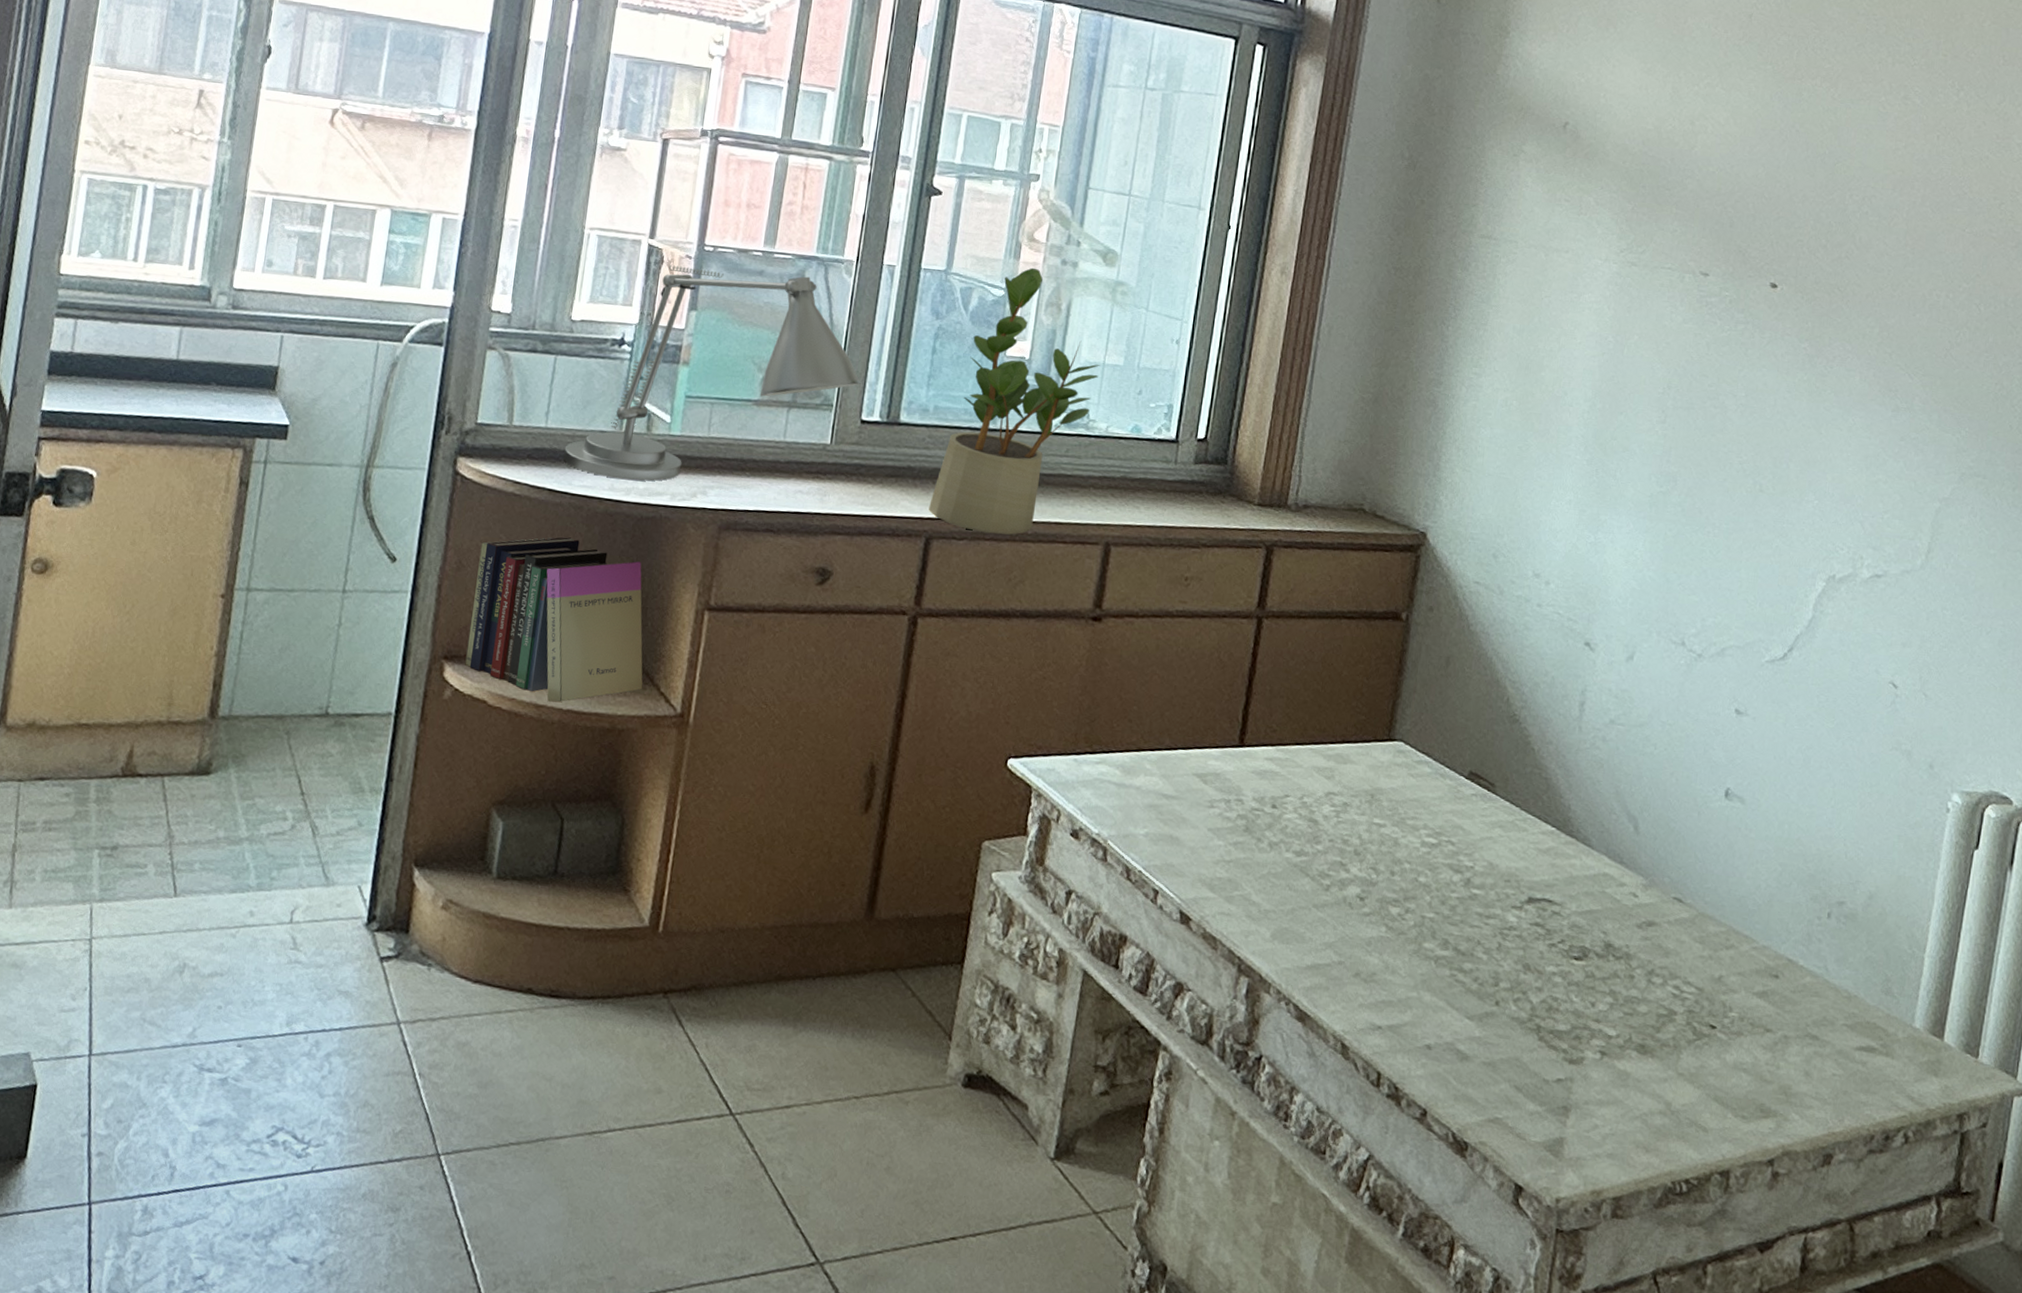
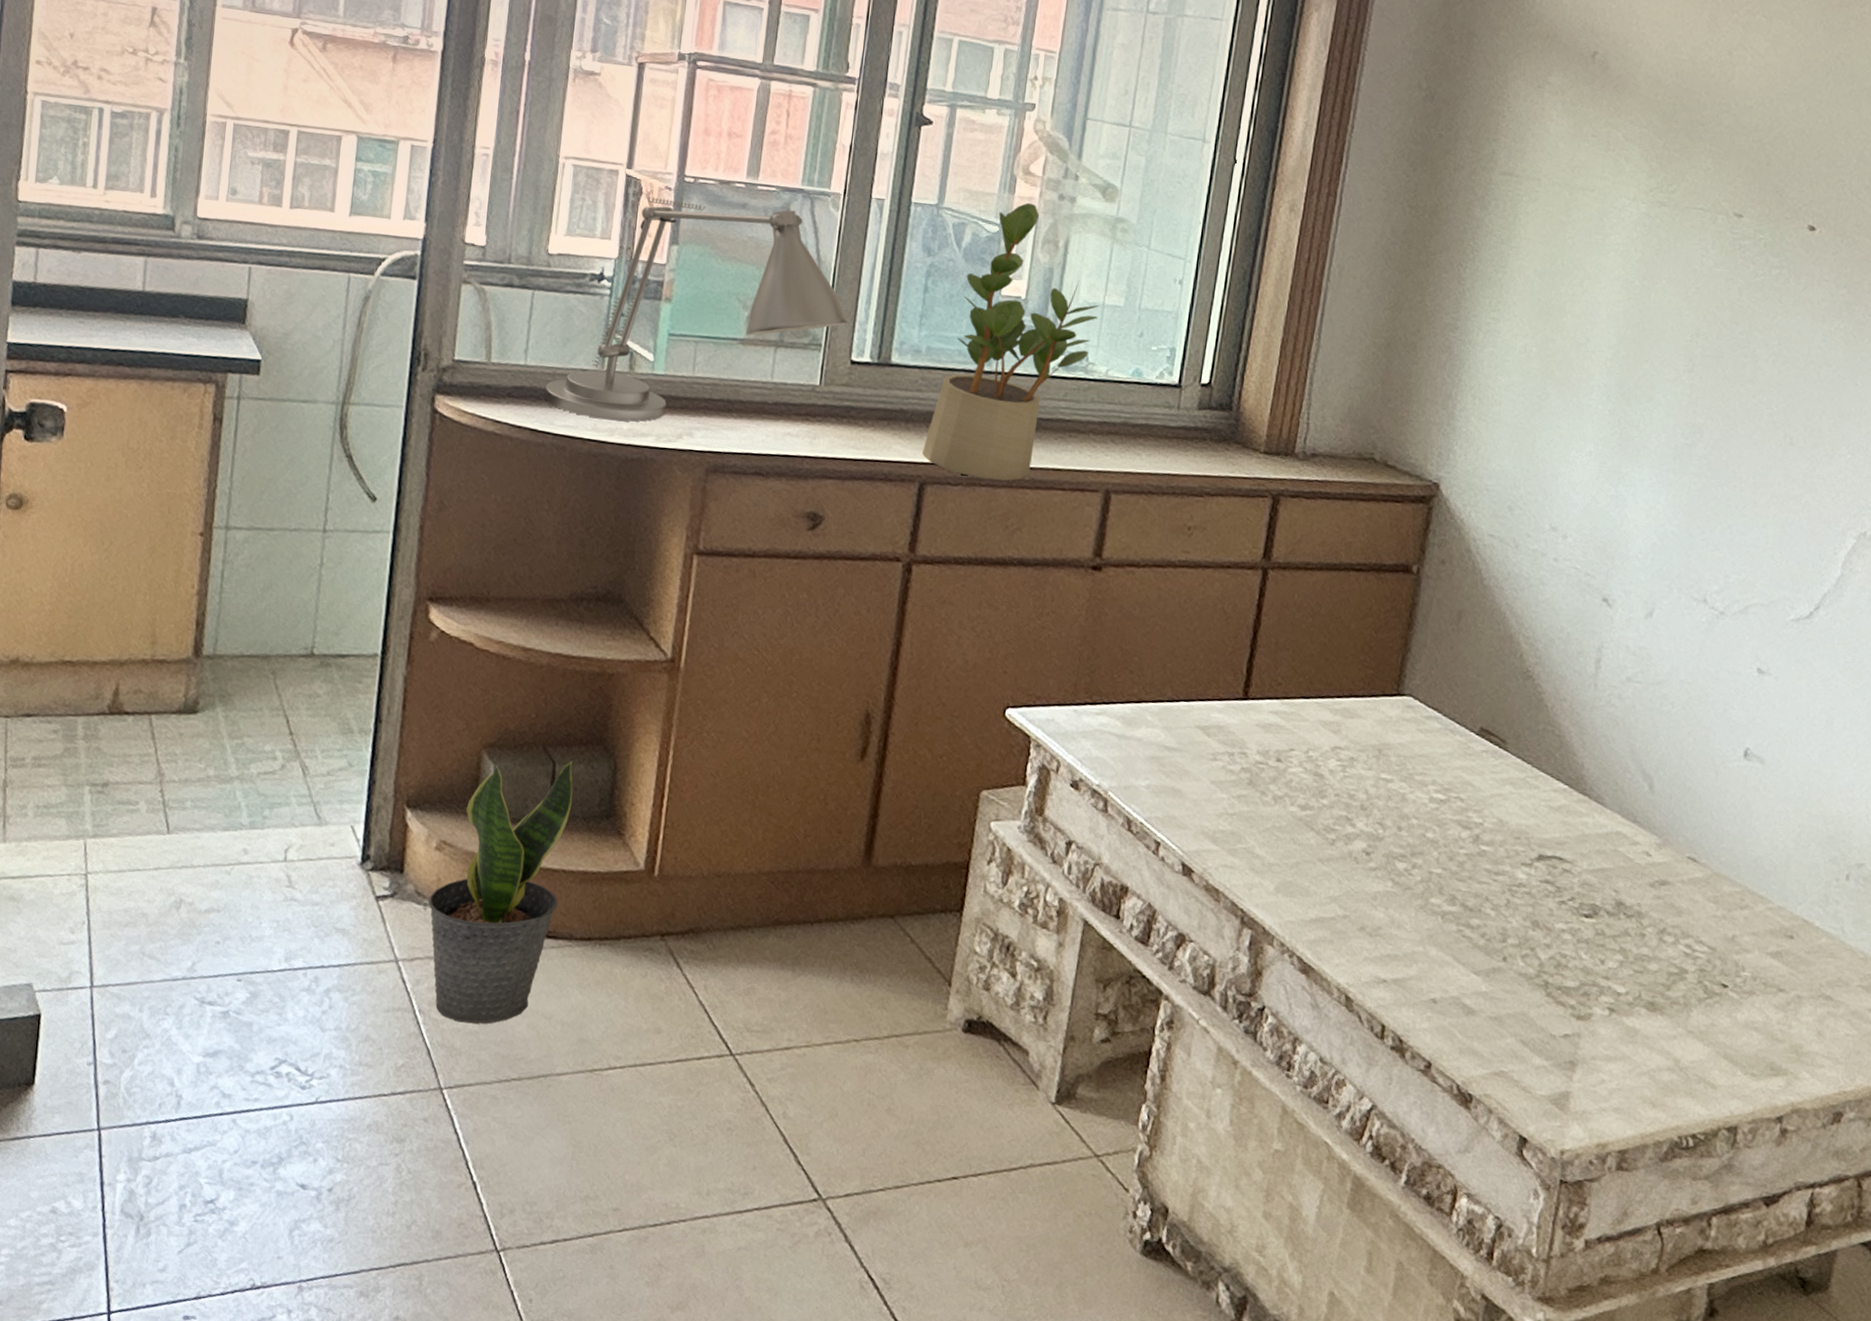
potted plant: none [432,817,581,1087] -> present [428,760,573,1024]
books: present [465,537,643,702] -> none [450,478,632,646]

